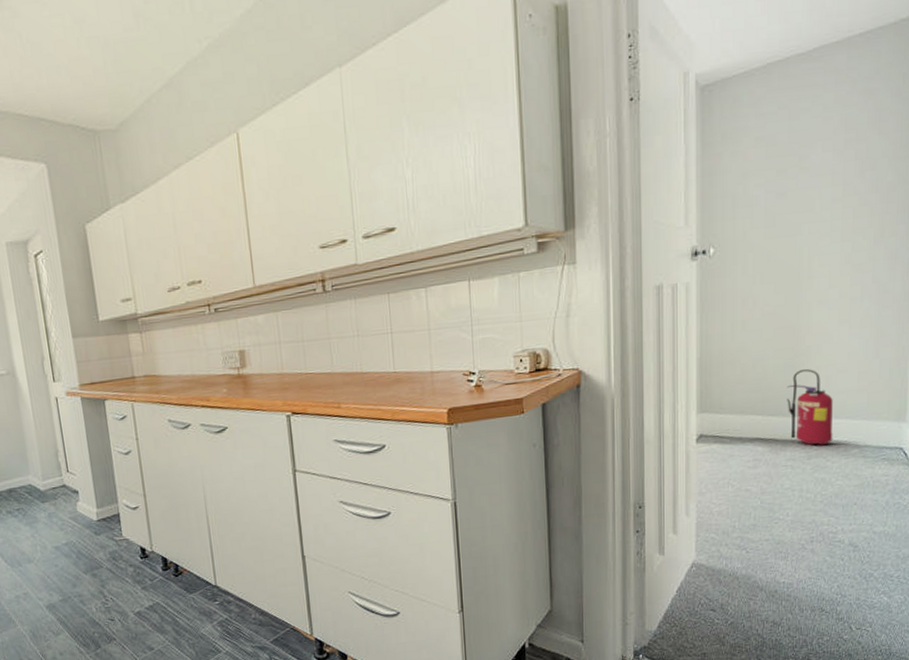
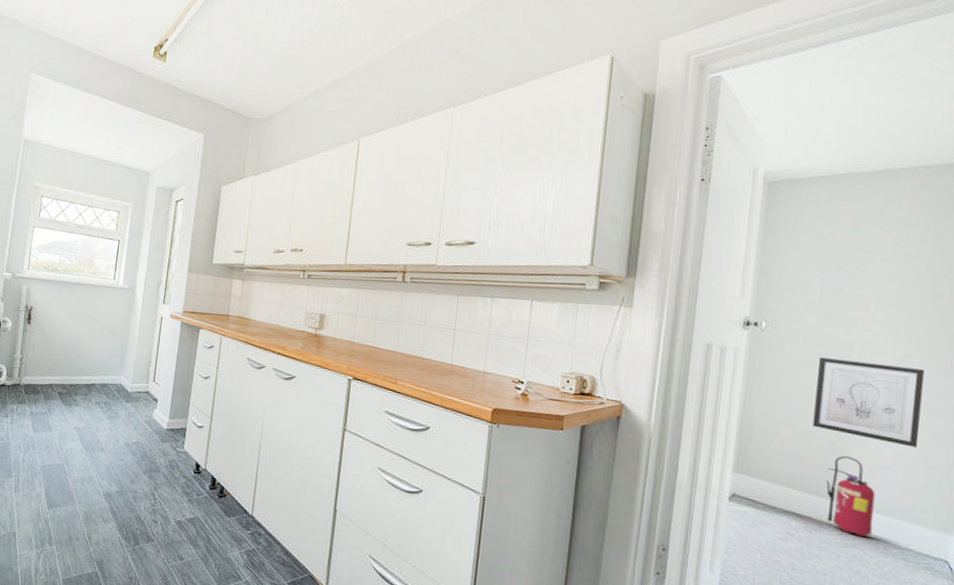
wall art: none [769,262,871,348] -> present [813,357,925,448]

